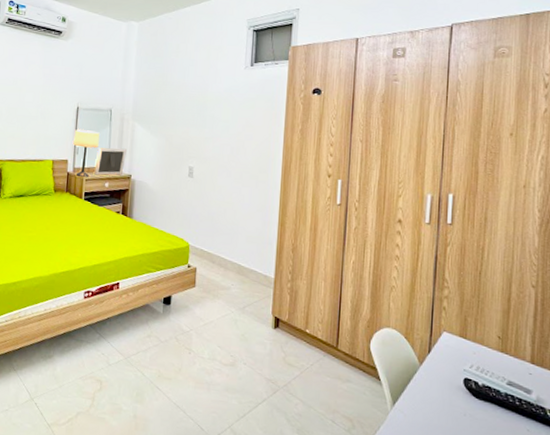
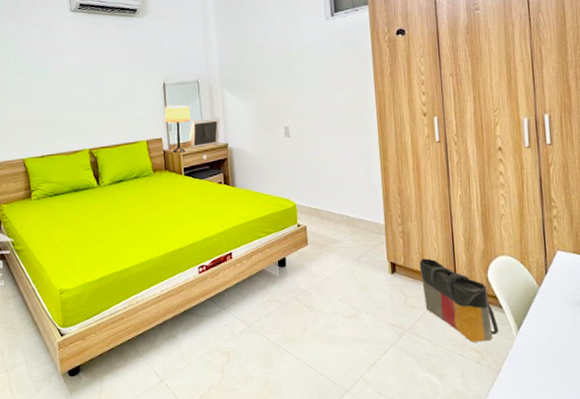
tote bag: none [303,318,374,411] -> present [419,258,499,342]

